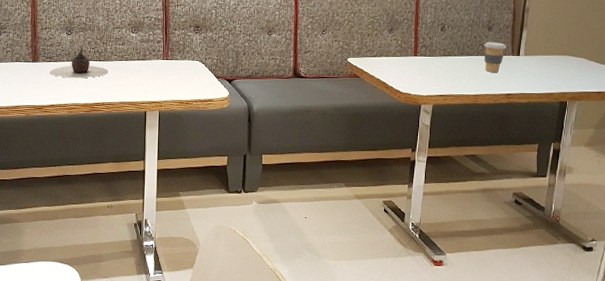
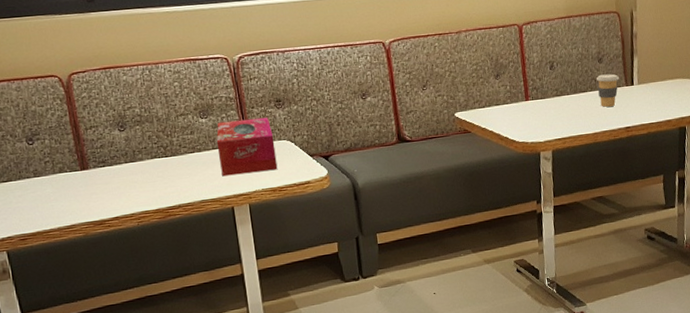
teapot: present [50,48,109,79] -> none [106,144,180,183]
tissue box: none [141,38,189,86] -> present [216,117,278,177]

